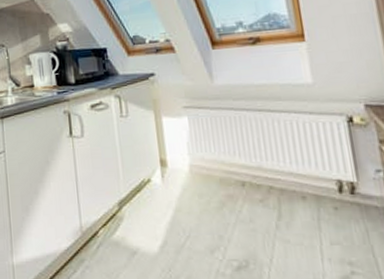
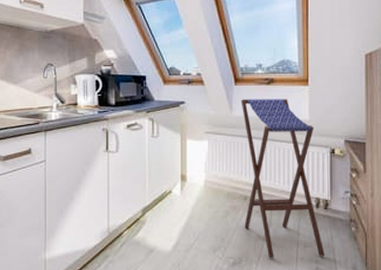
stool: none [222,59,361,260] -> present [241,99,325,258]

